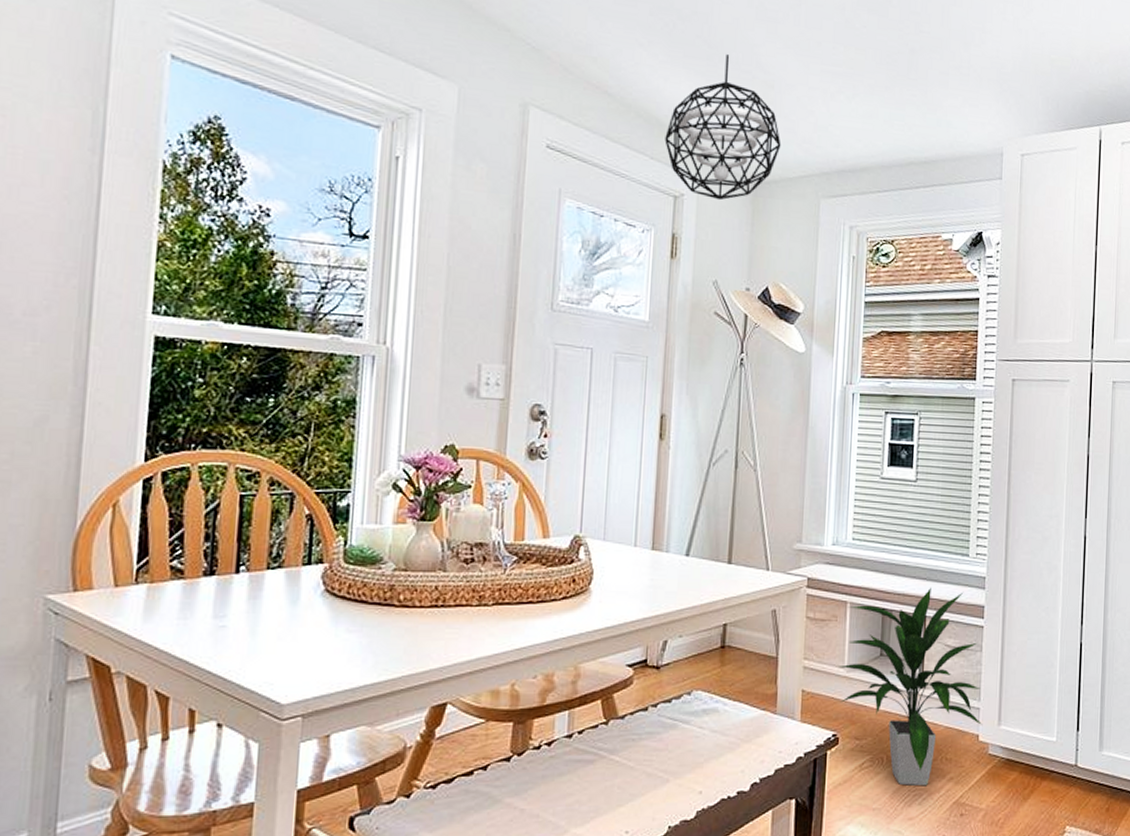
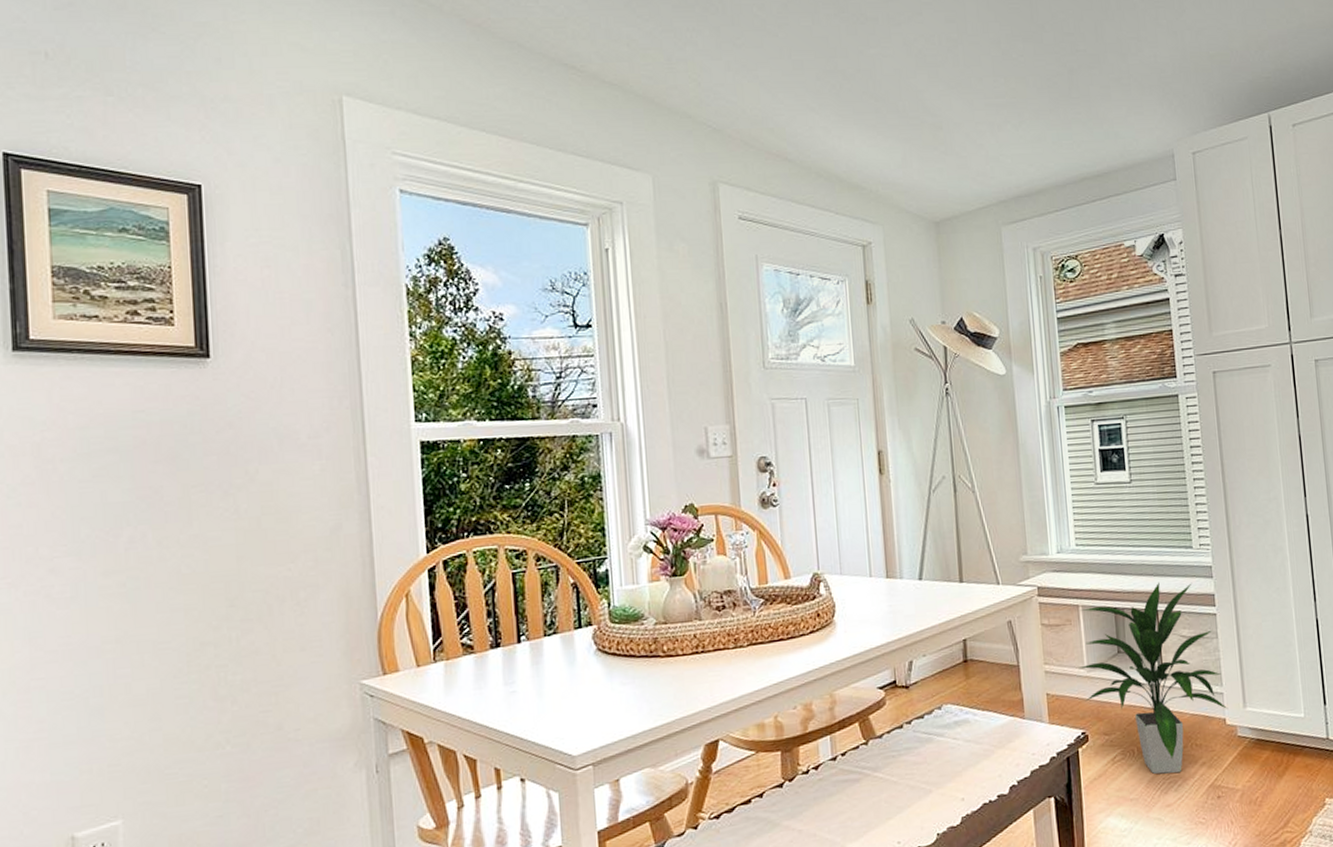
pendant light: present [664,54,782,201] -> none [846,105,957,243]

